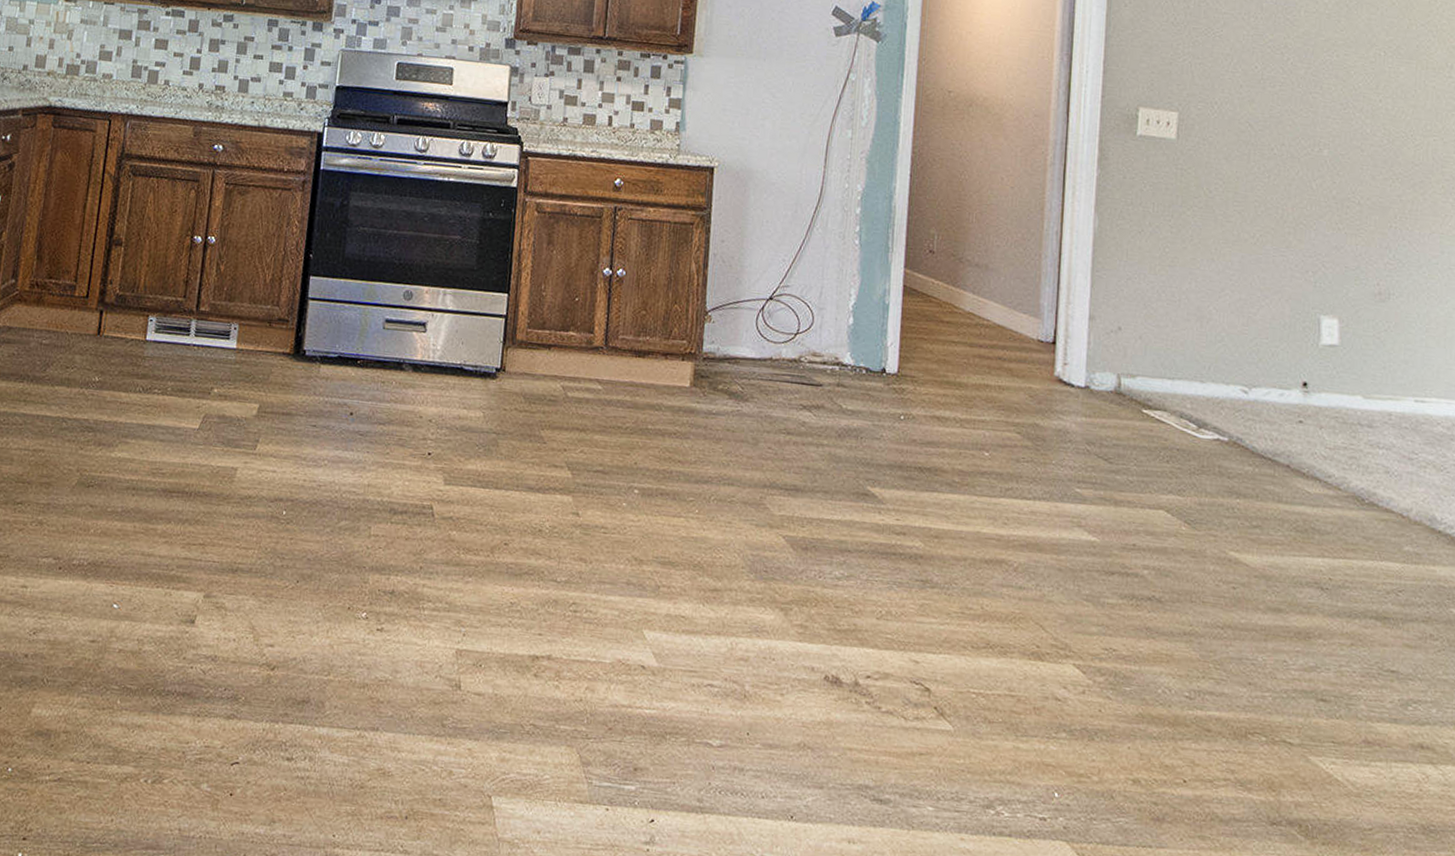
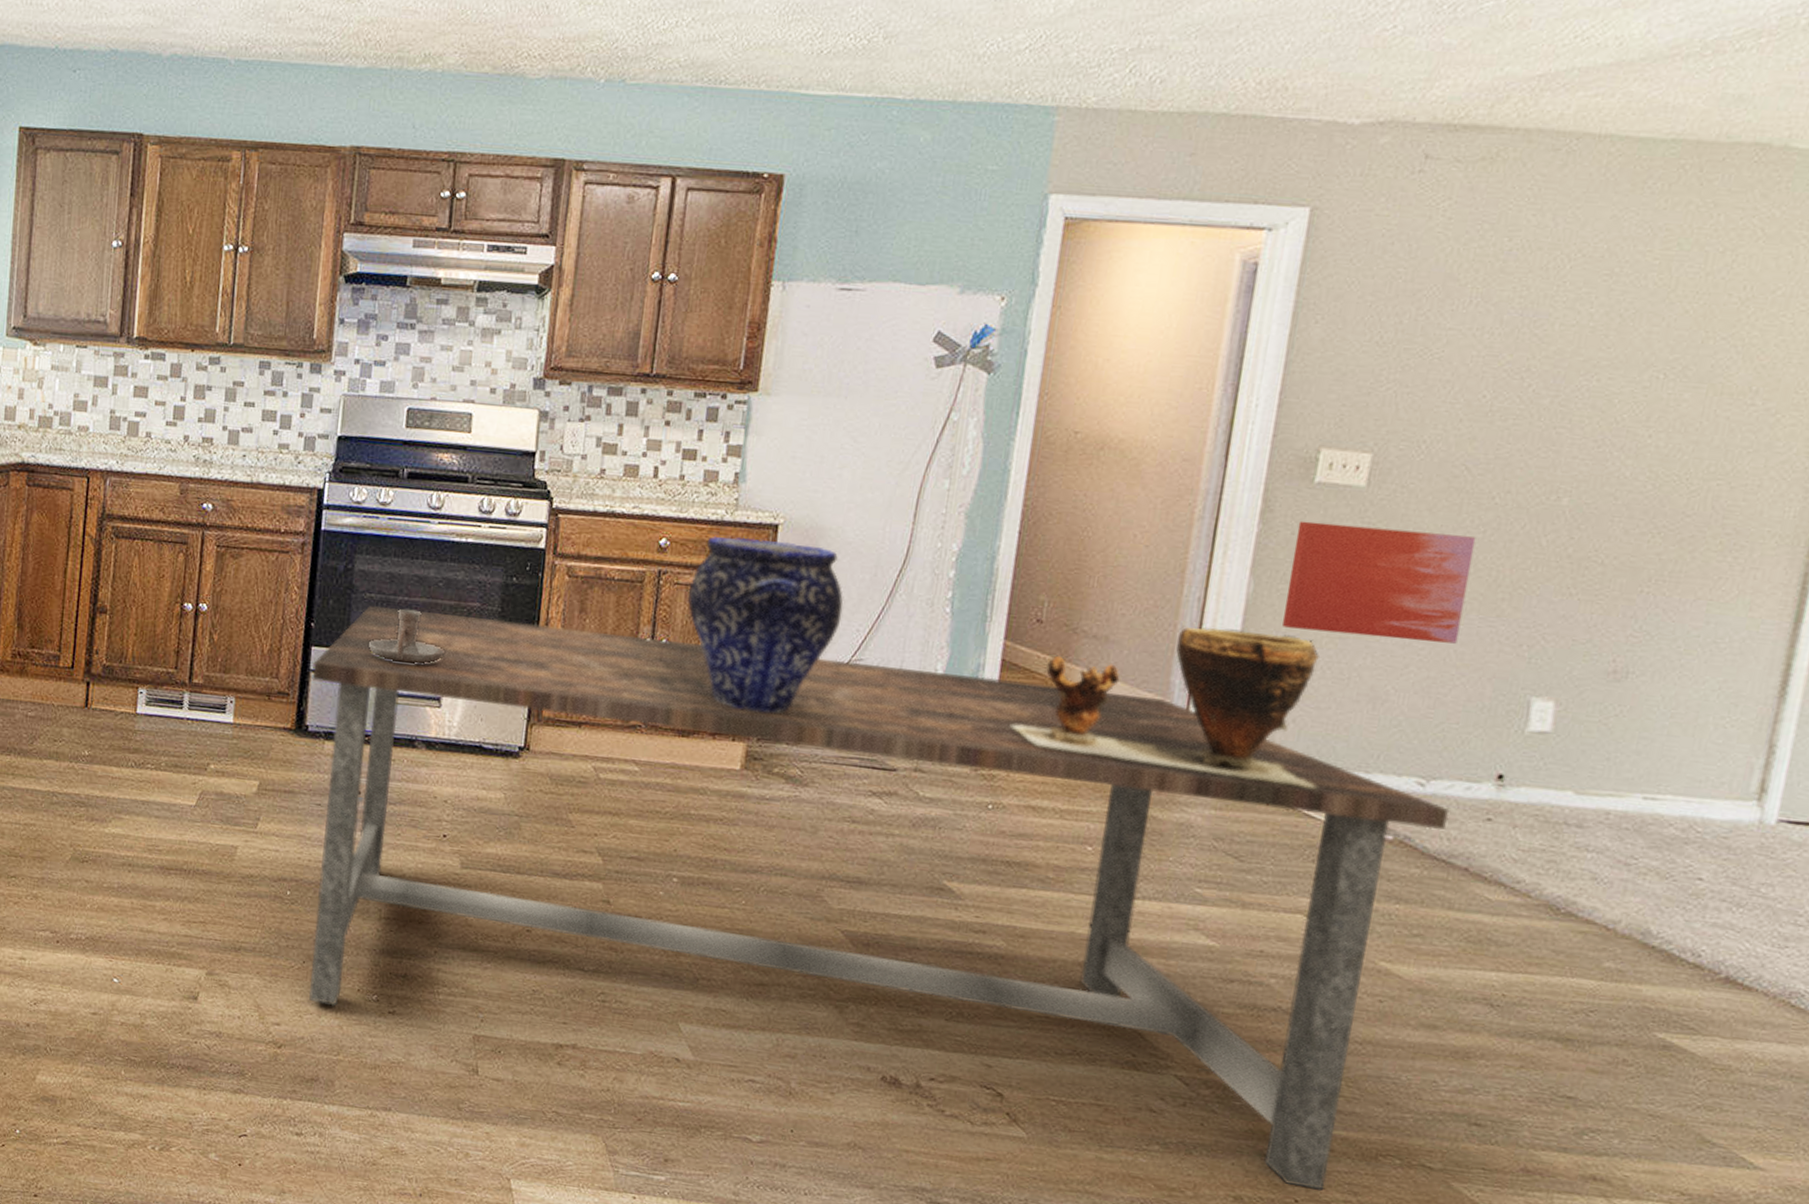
dining table: none [302,237,1270,770] -> present [309,605,1450,1191]
candle holder: none [361,241,429,292] -> present [368,608,444,664]
vase: none [639,176,771,335] -> present [687,535,844,714]
clay pot: none [913,256,1165,397] -> present [1009,626,1320,789]
wall art: none [1123,167,1263,270] -> present [1282,520,1476,644]

